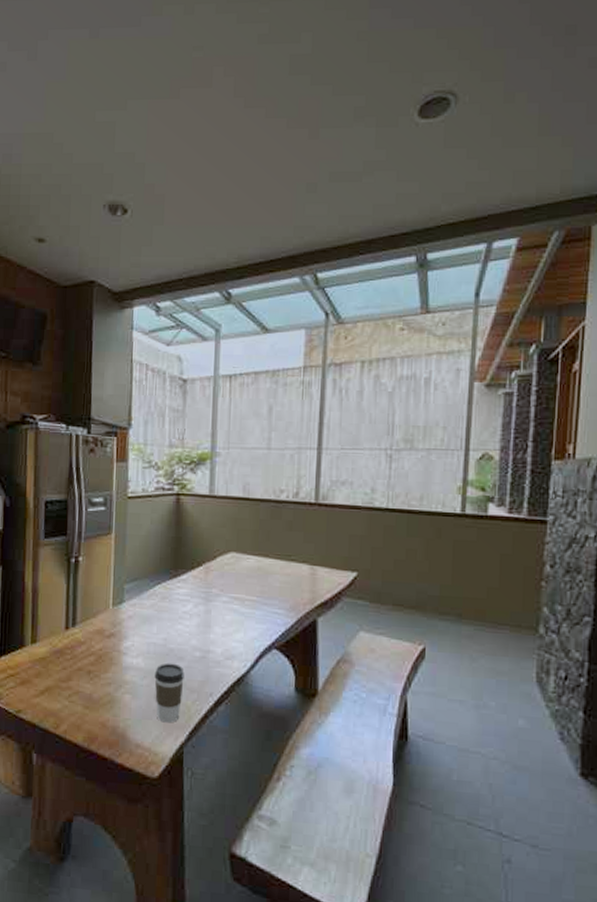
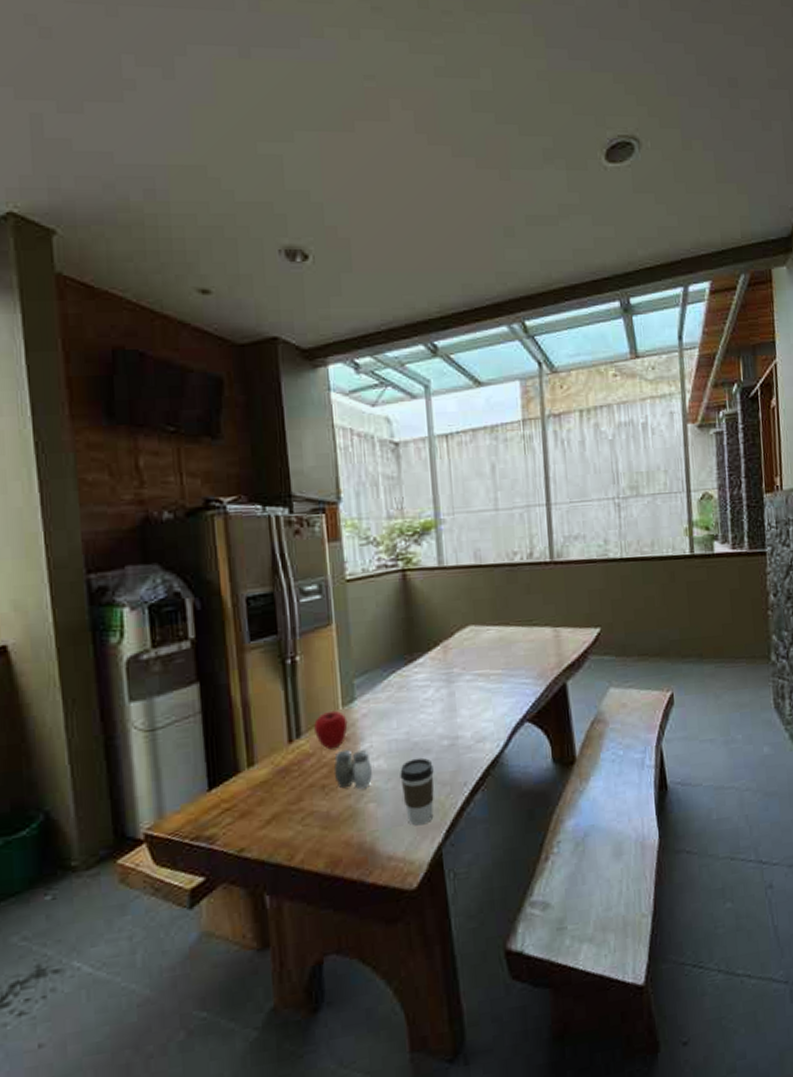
apple: none [86,609,116,642] -> present [313,711,348,750]
salt and pepper shaker: none [99,643,131,681] -> present [334,749,372,790]

